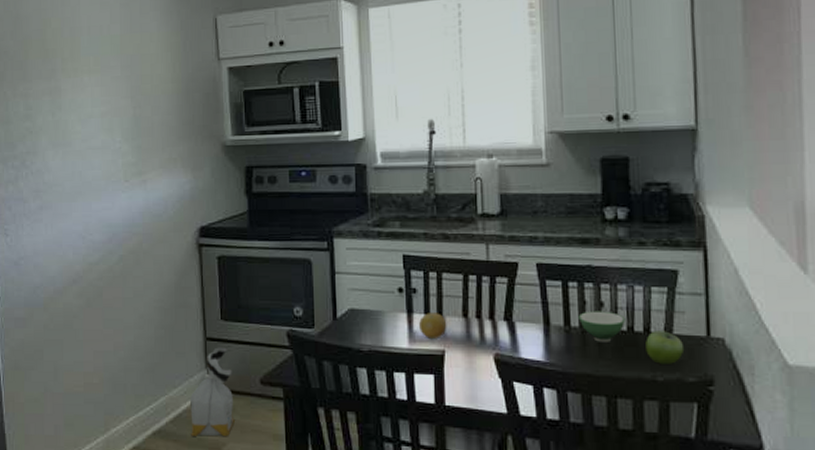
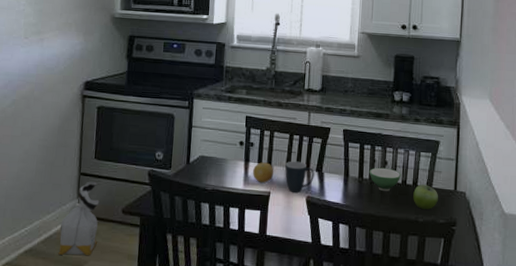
mug: none [461,308,502,349] -> present [285,161,315,193]

